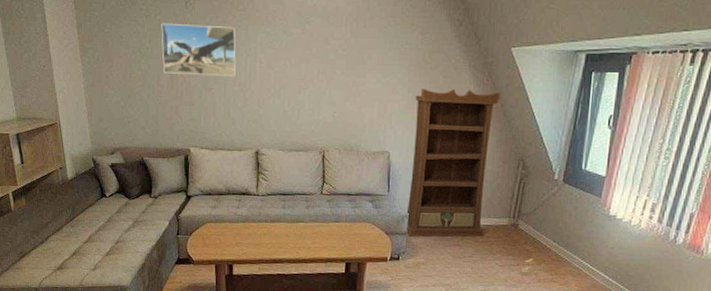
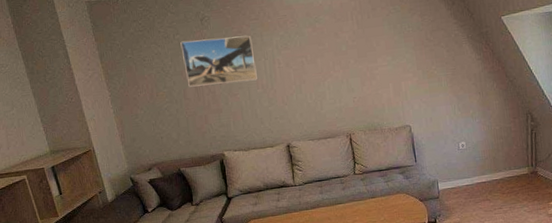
bookcase: present [405,88,501,237] -> none [424,57,510,200]

